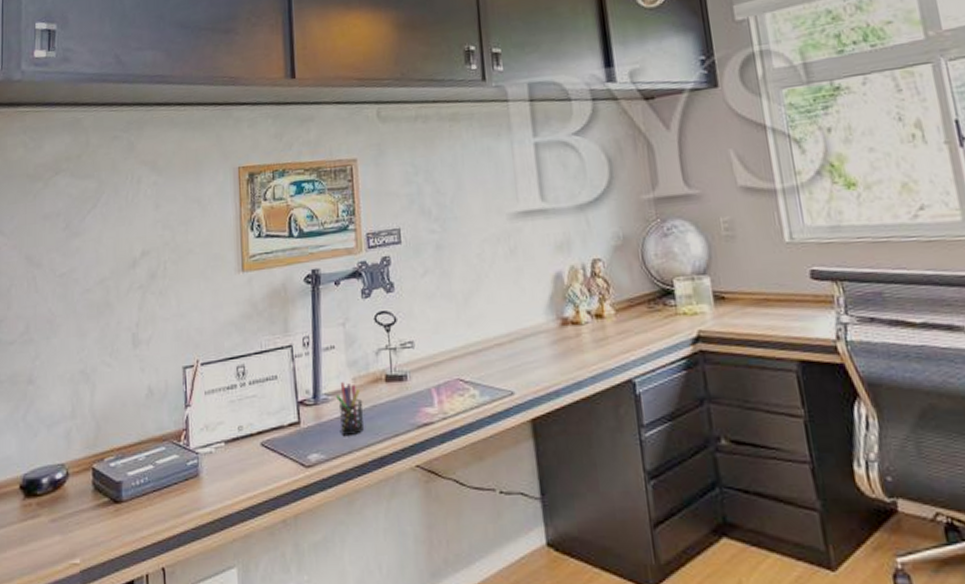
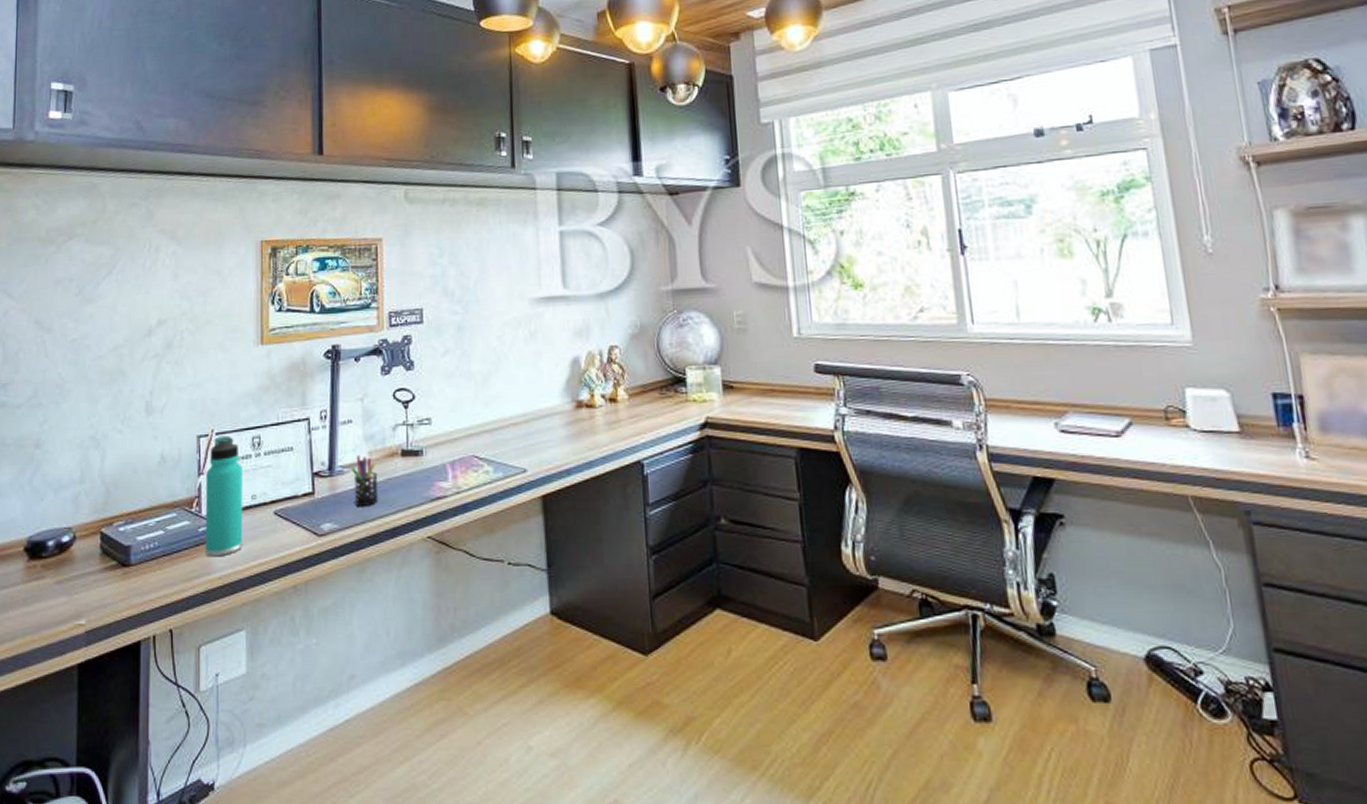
thermos bottle: none [193,365,232,492] -> present [205,435,243,557]

